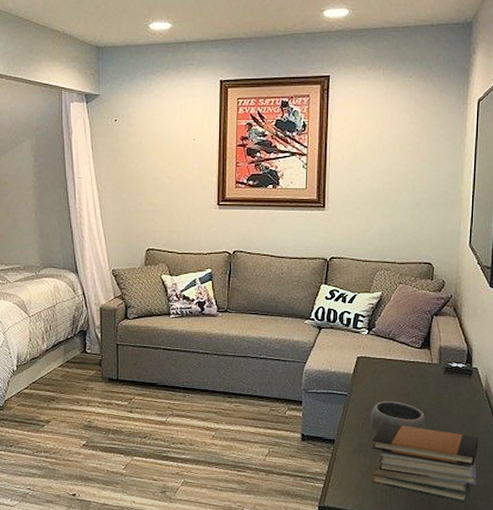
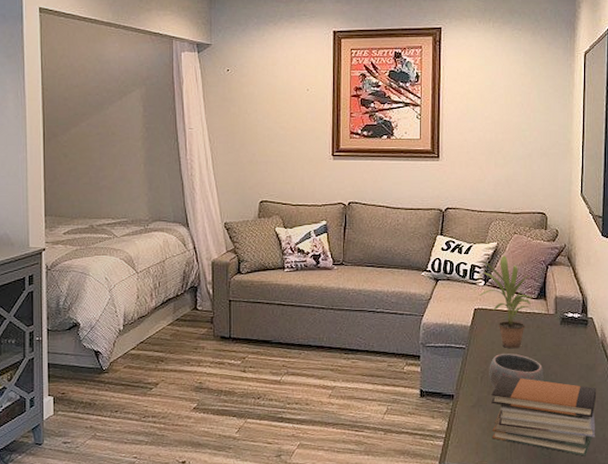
potted plant: none [362,305,417,397] -> present [479,255,533,349]

